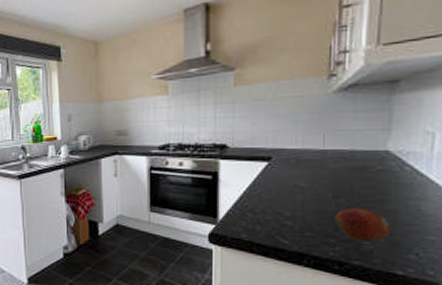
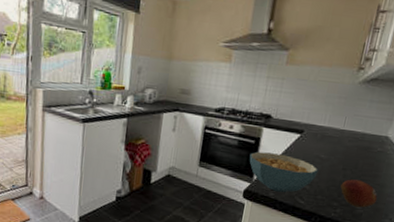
cereal bowl: none [209,188,300,232] -> present [249,151,319,193]

